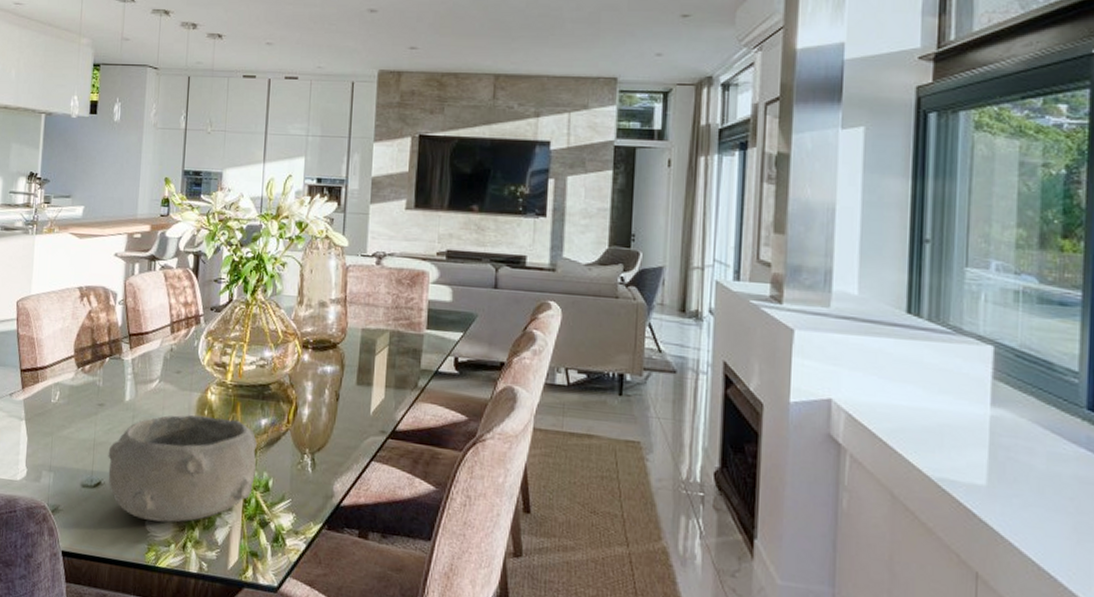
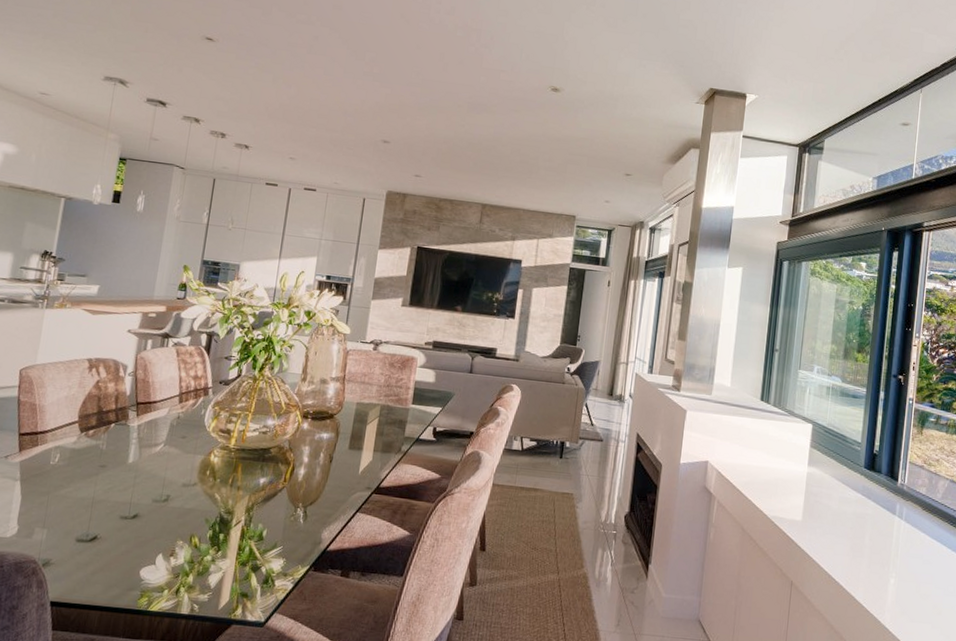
bowl: present [108,414,257,523] -> none [105,475,255,571]

